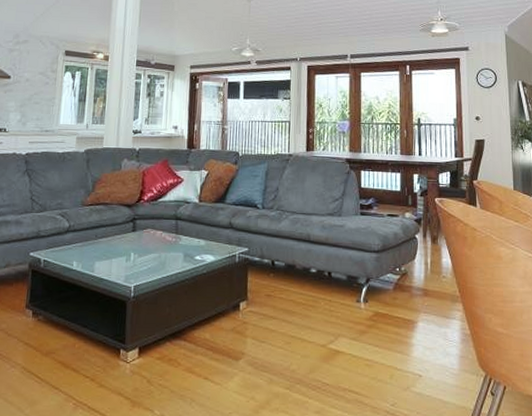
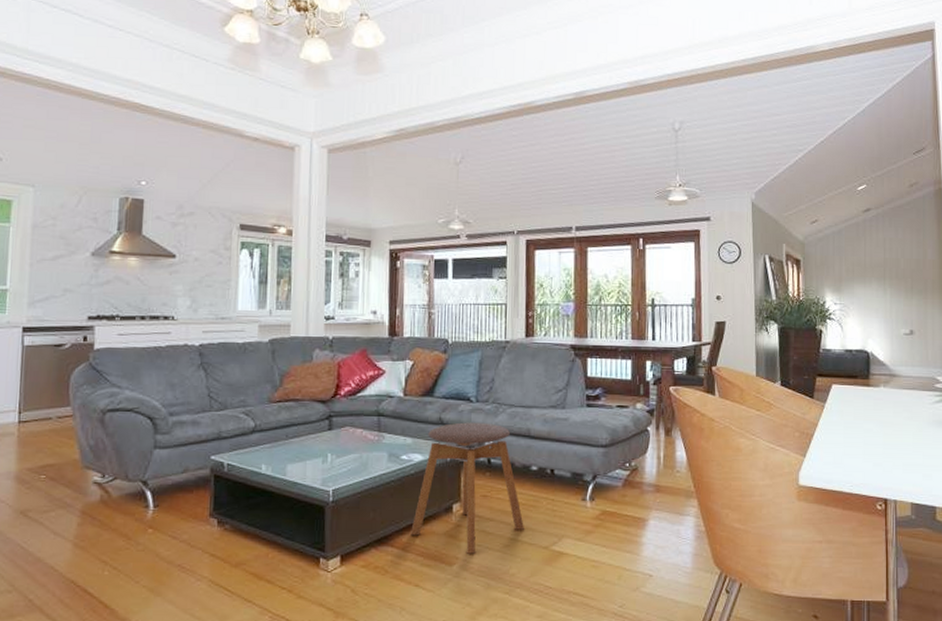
stool: none [202,227,304,350] -> present [411,422,524,554]

